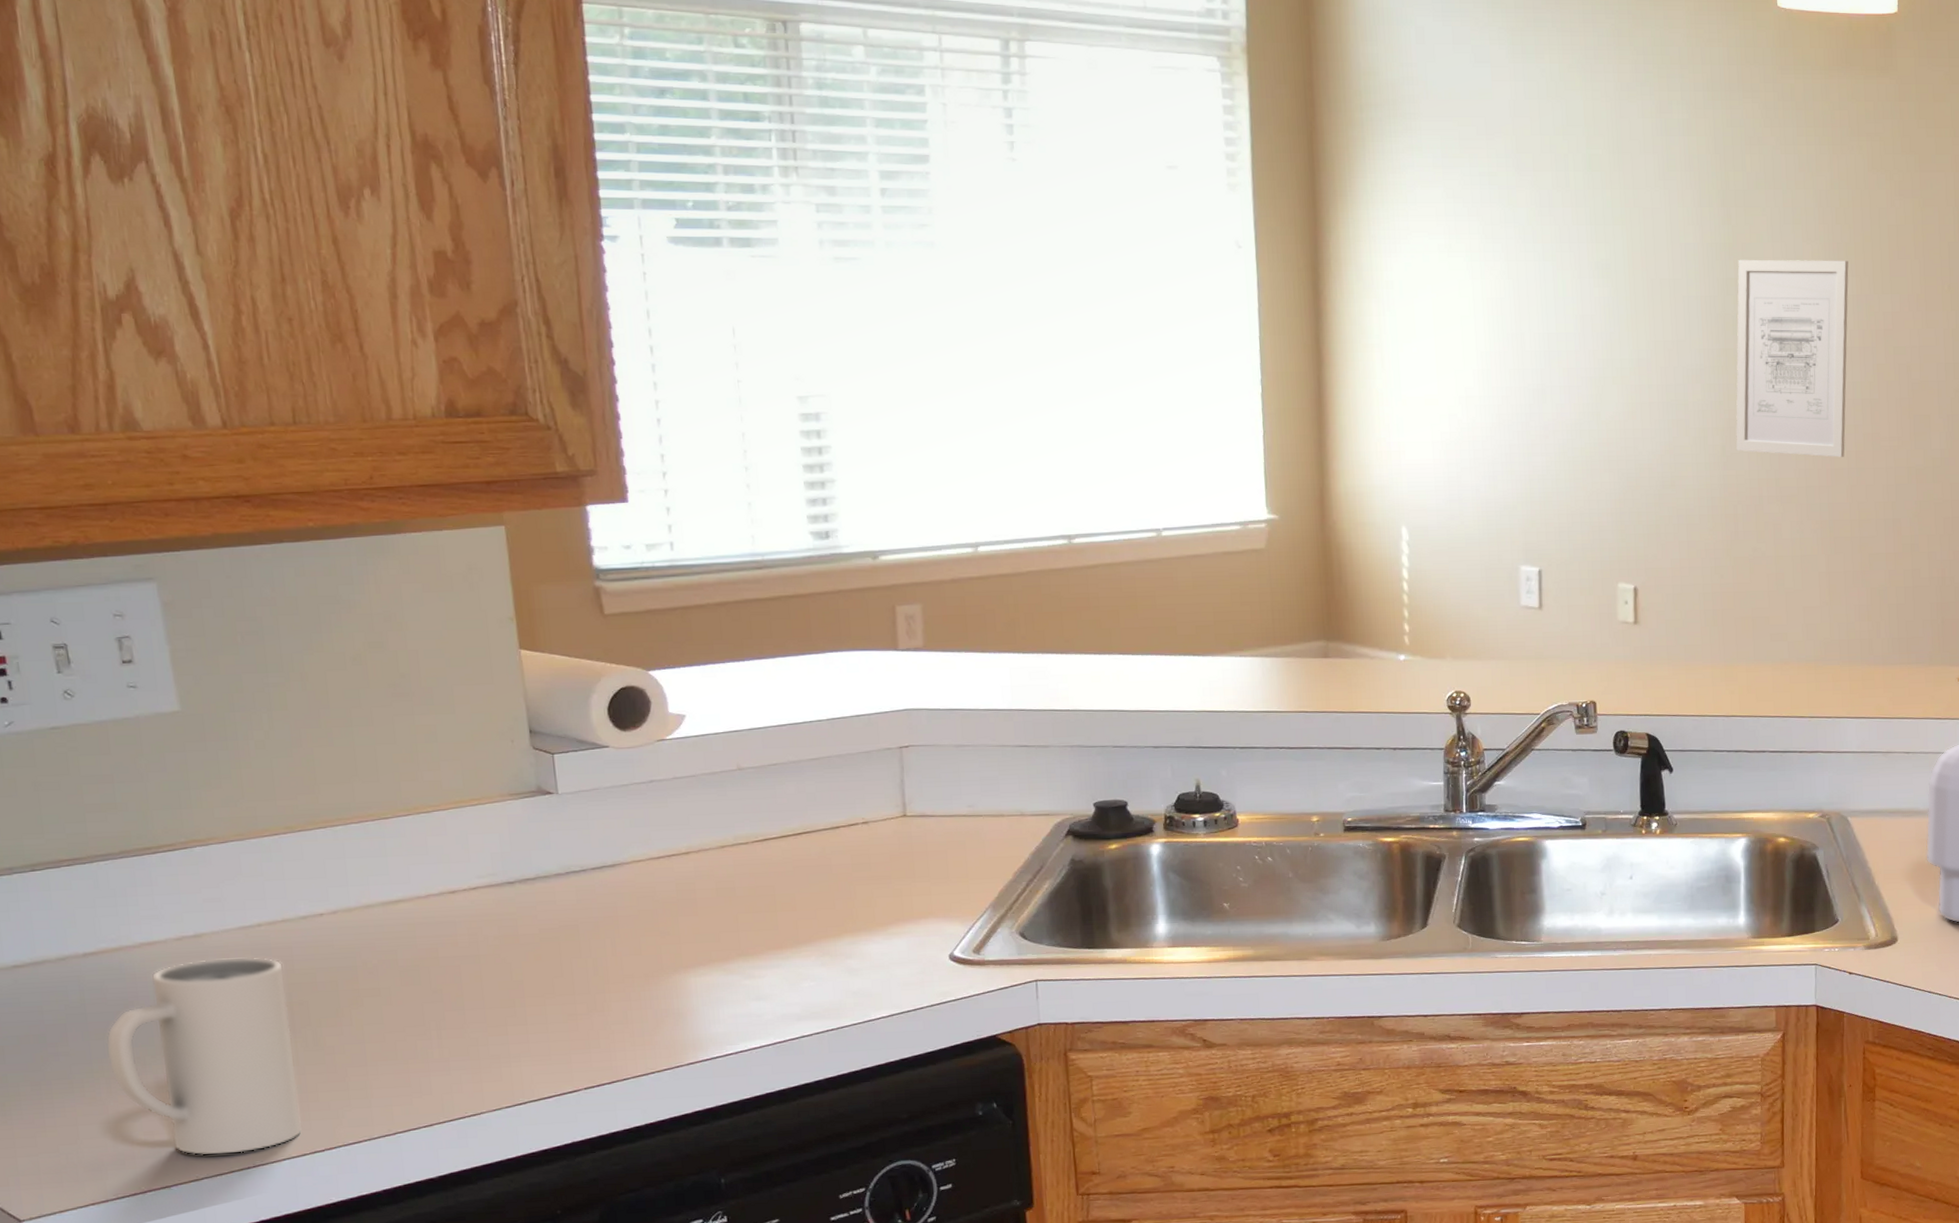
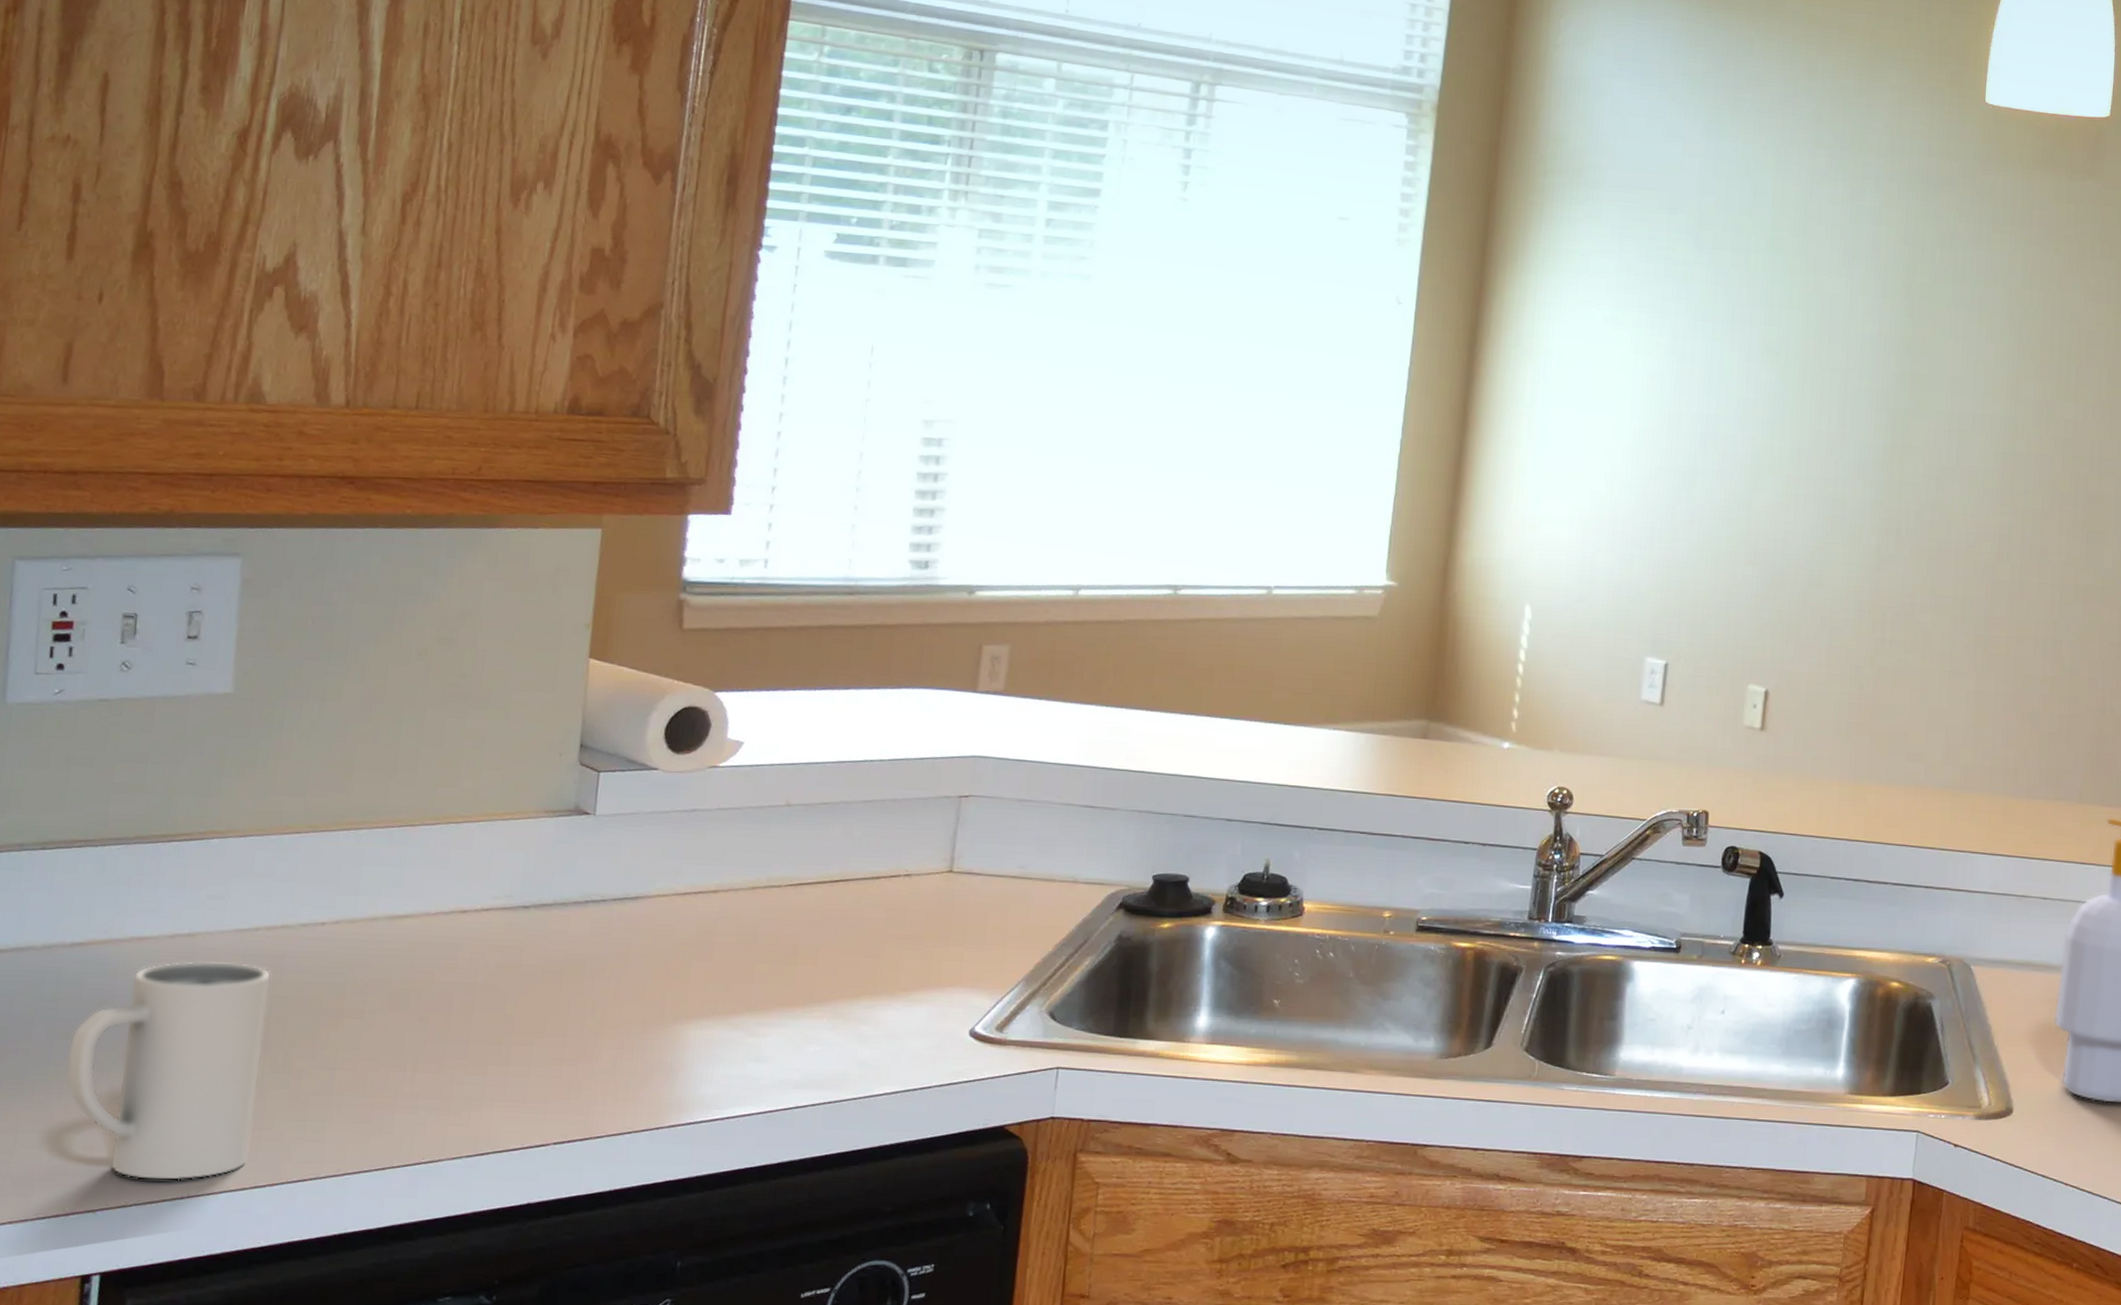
wall art: present [1735,259,1849,457] -> none [1891,354,2033,569]

